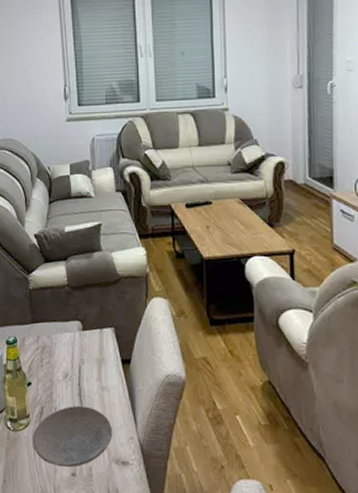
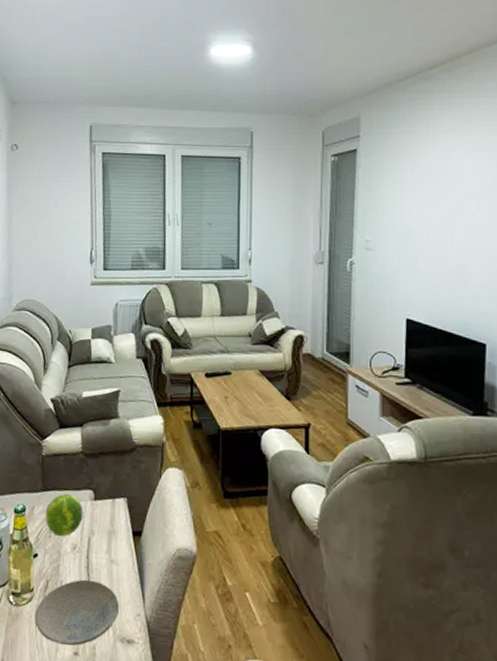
fruit: none [36,324,73,365] -> present [45,493,83,536]

